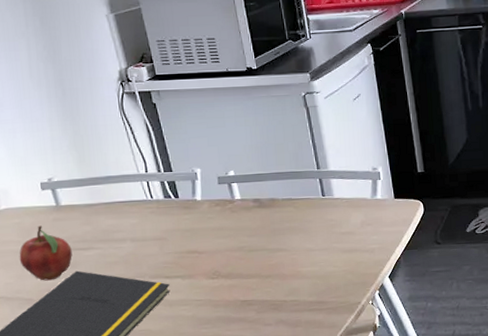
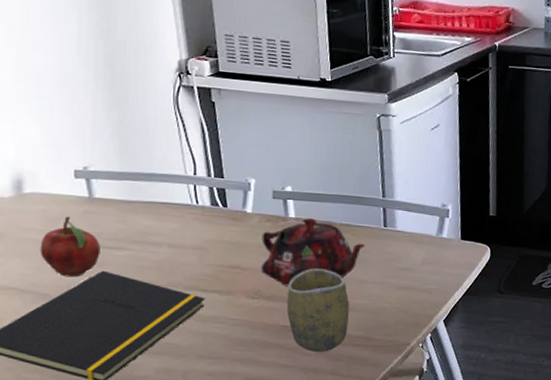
teapot: none [213,197,308,264] -> present [261,217,366,287]
cup: none [242,243,302,321] -> present [286,269,349,352]

